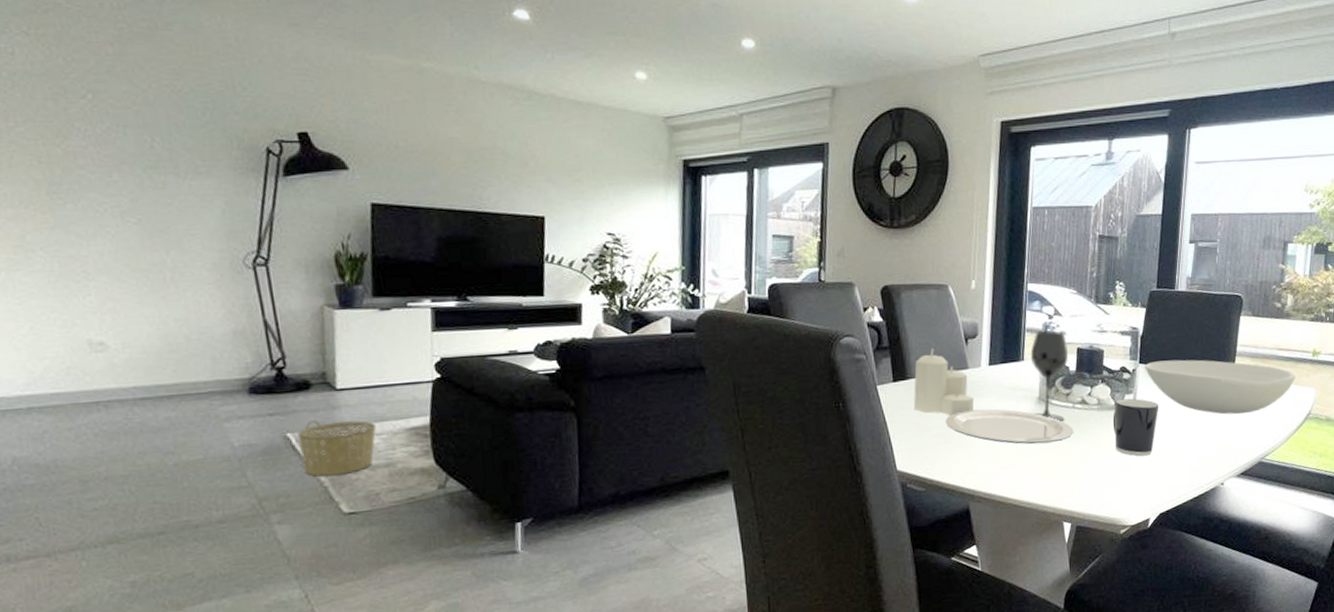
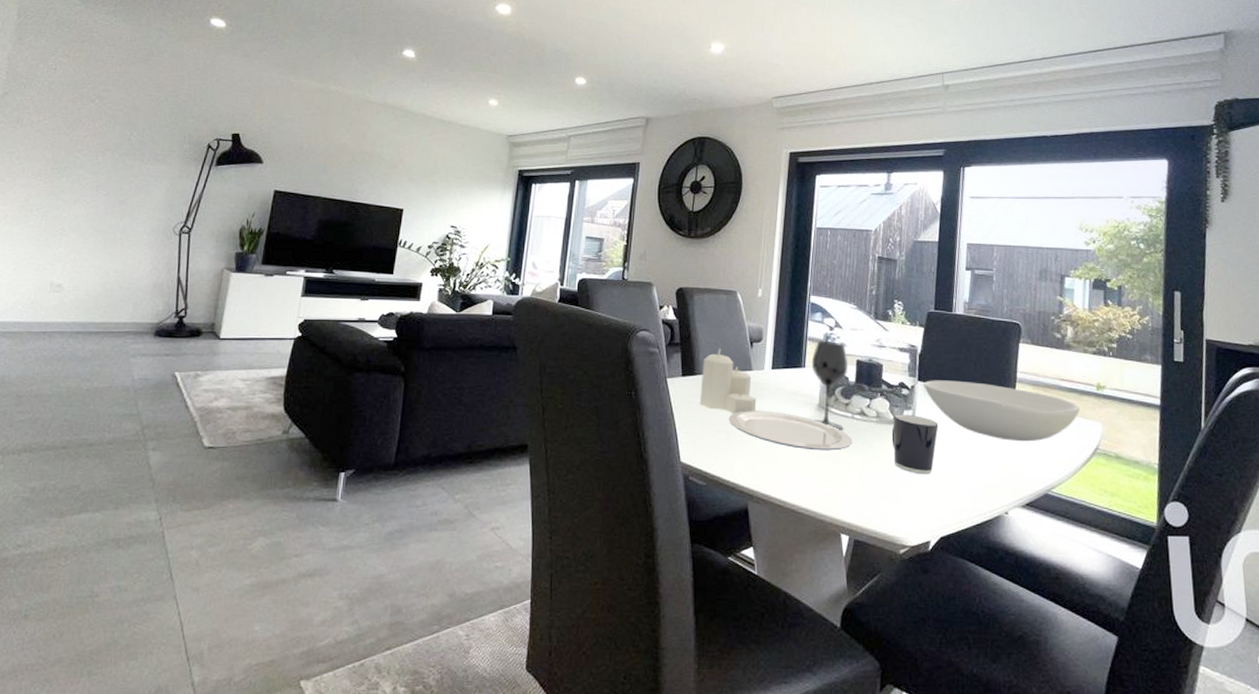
basket: present [297,419,377,477] -> none [182,362,244,412]

